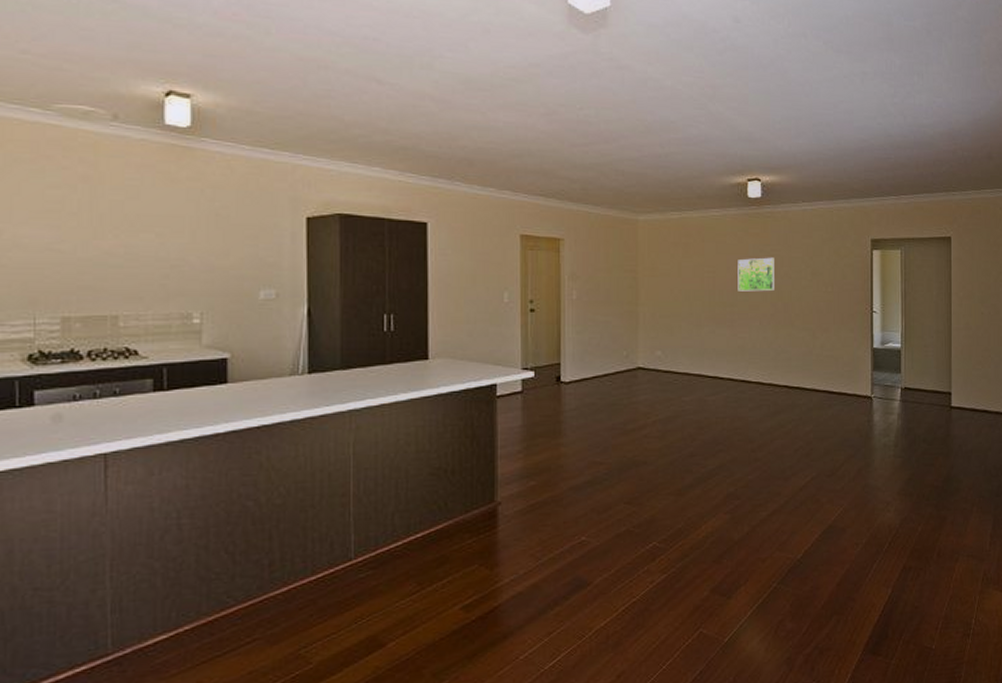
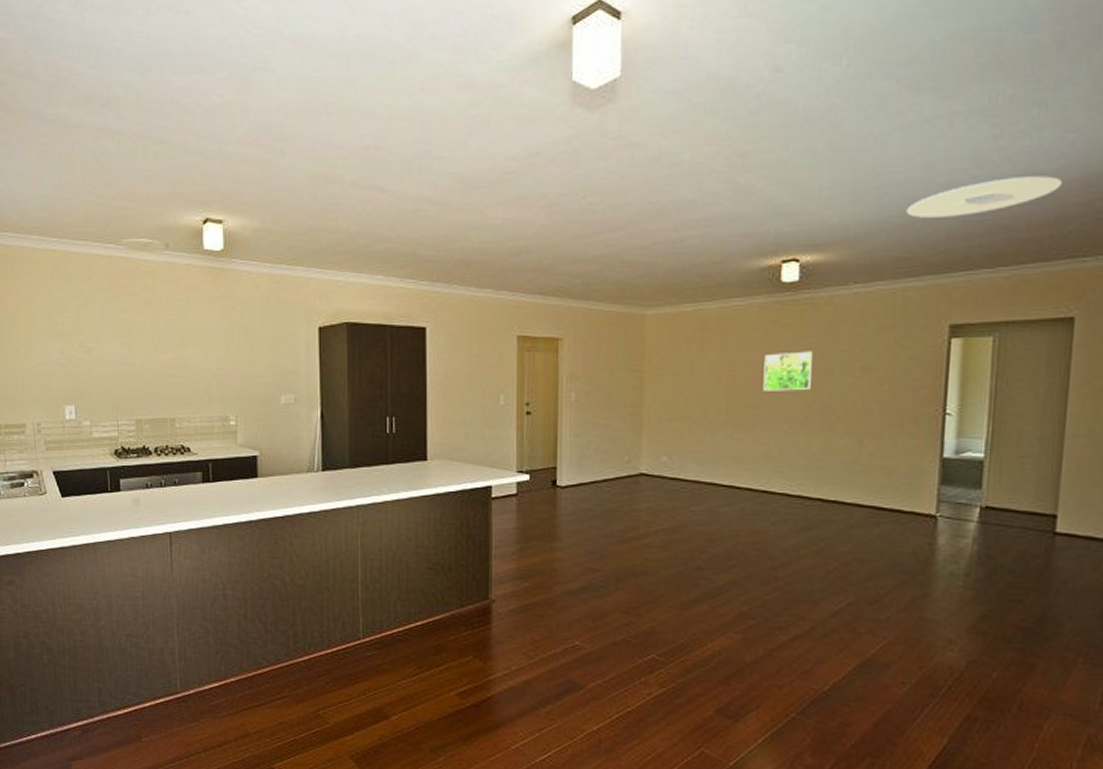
ceiling light: none [836,127,937,154] -> present [906,176,1063,218]

